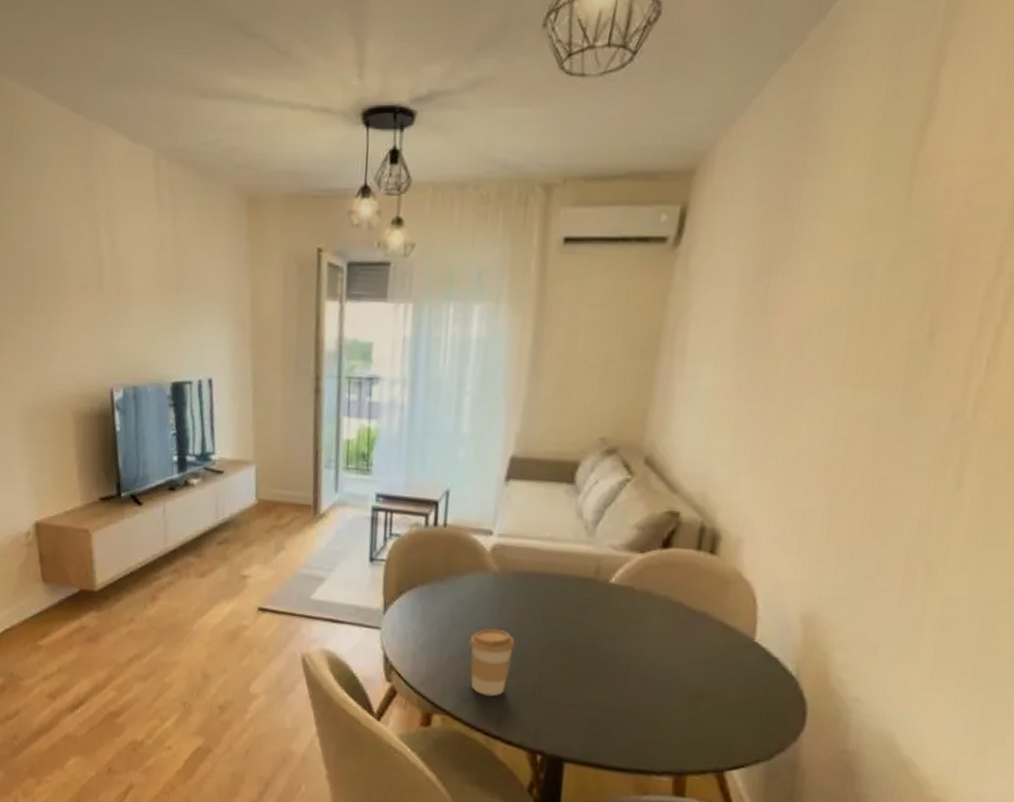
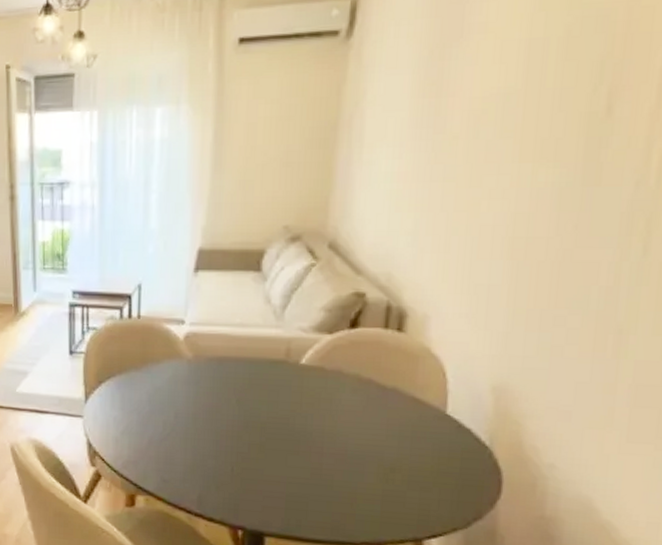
coffee cup: present [469,629,515,697] -> none [168,413,212,477]

